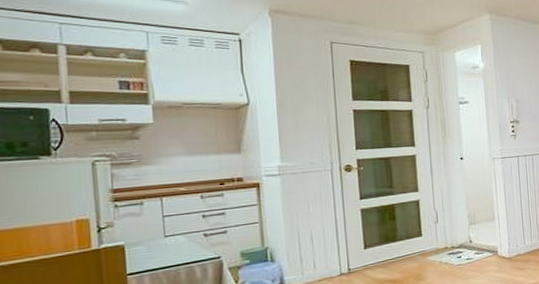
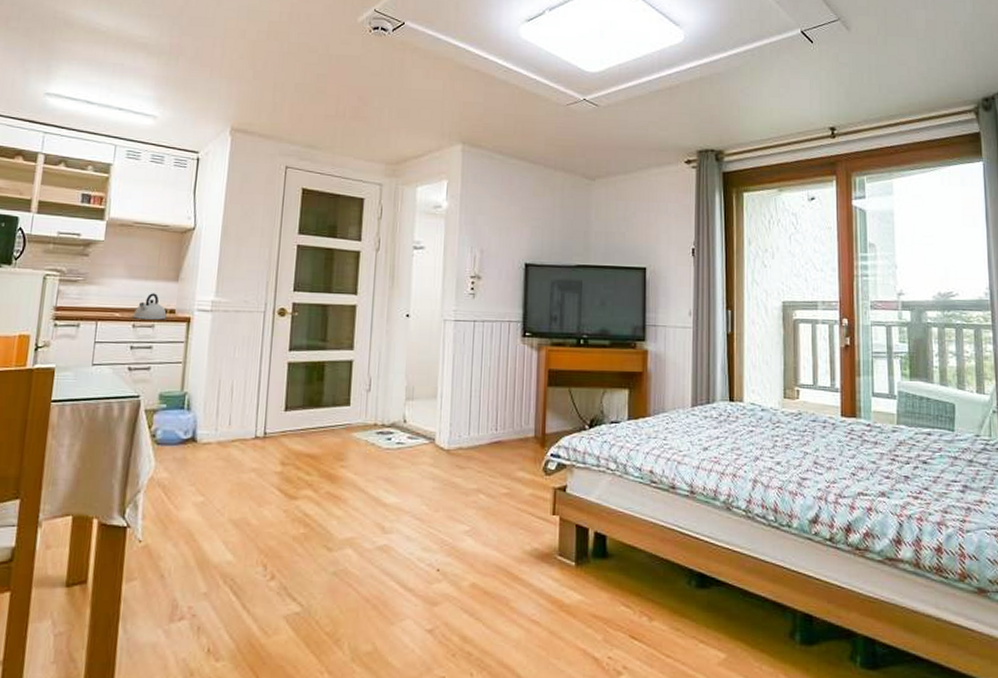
kettle: none [199,165,235,191] -> present [132,293,167,320]

